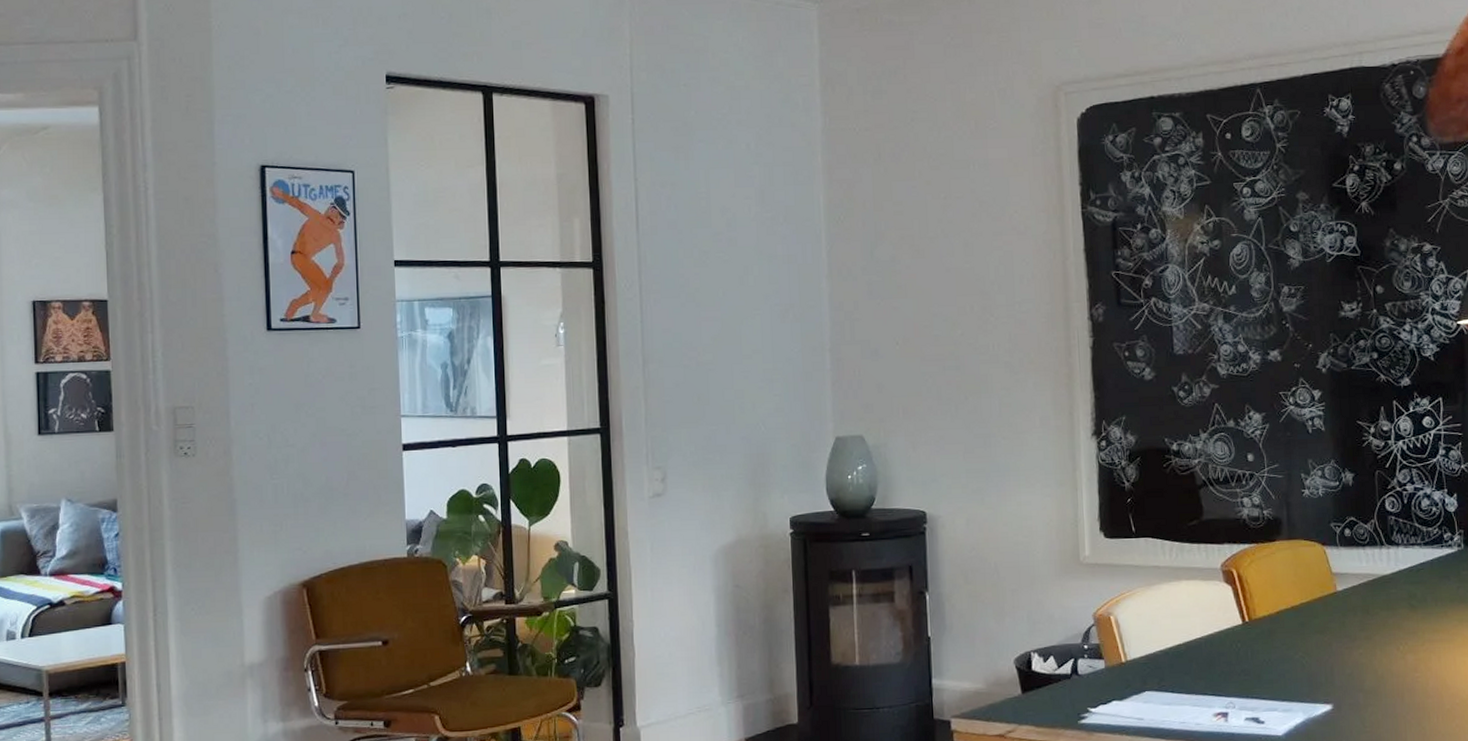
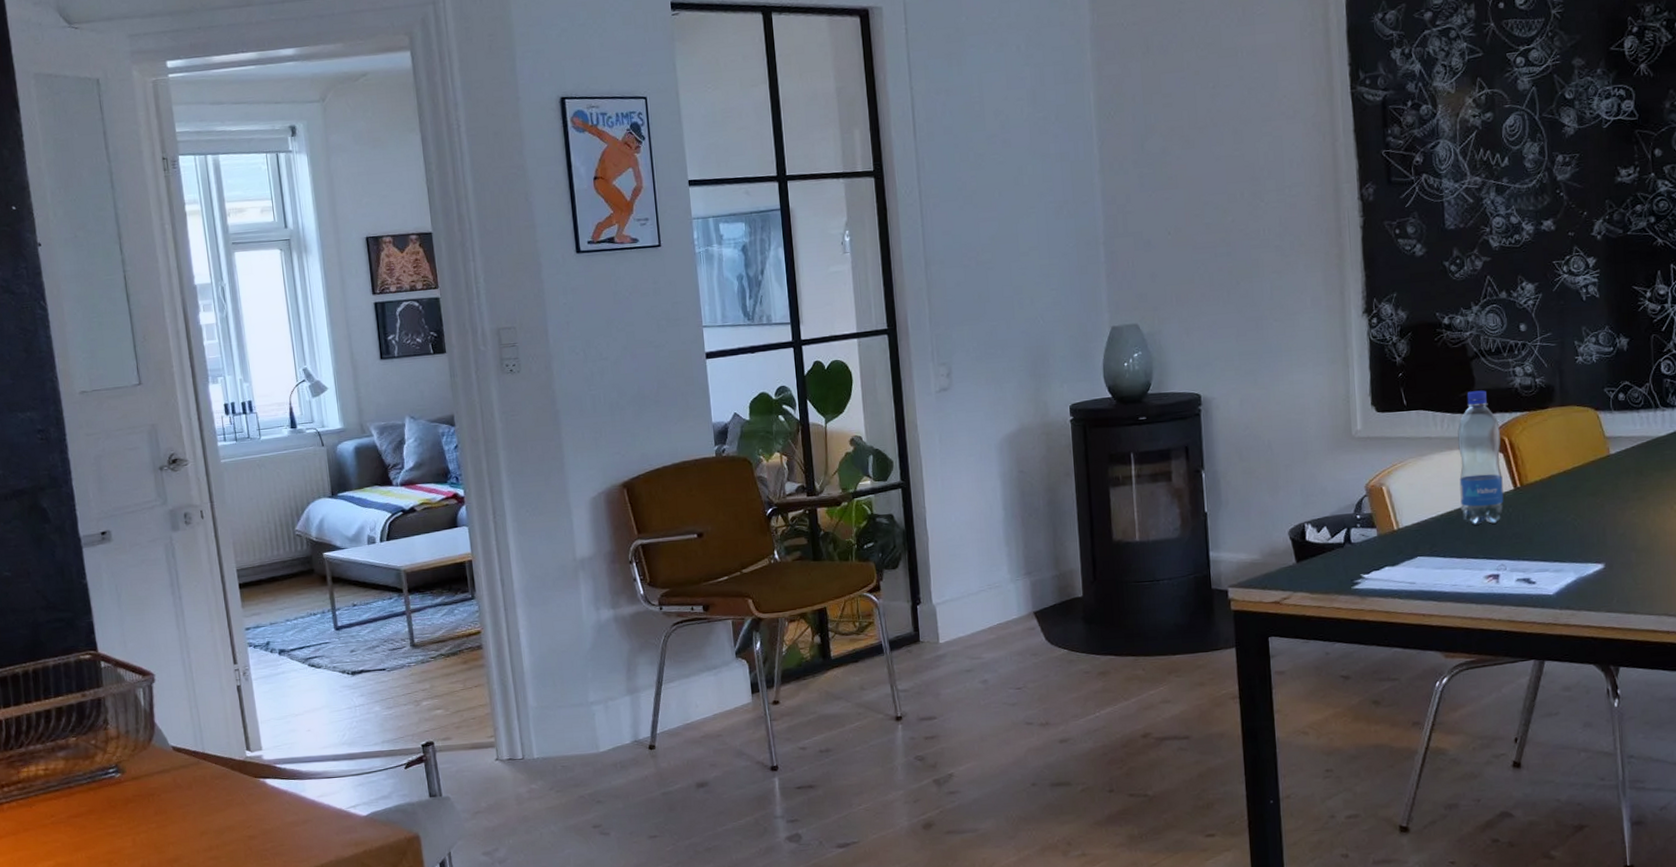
bottle: none [1186,520,1233,660] -> present [1457,390,1504,525]

